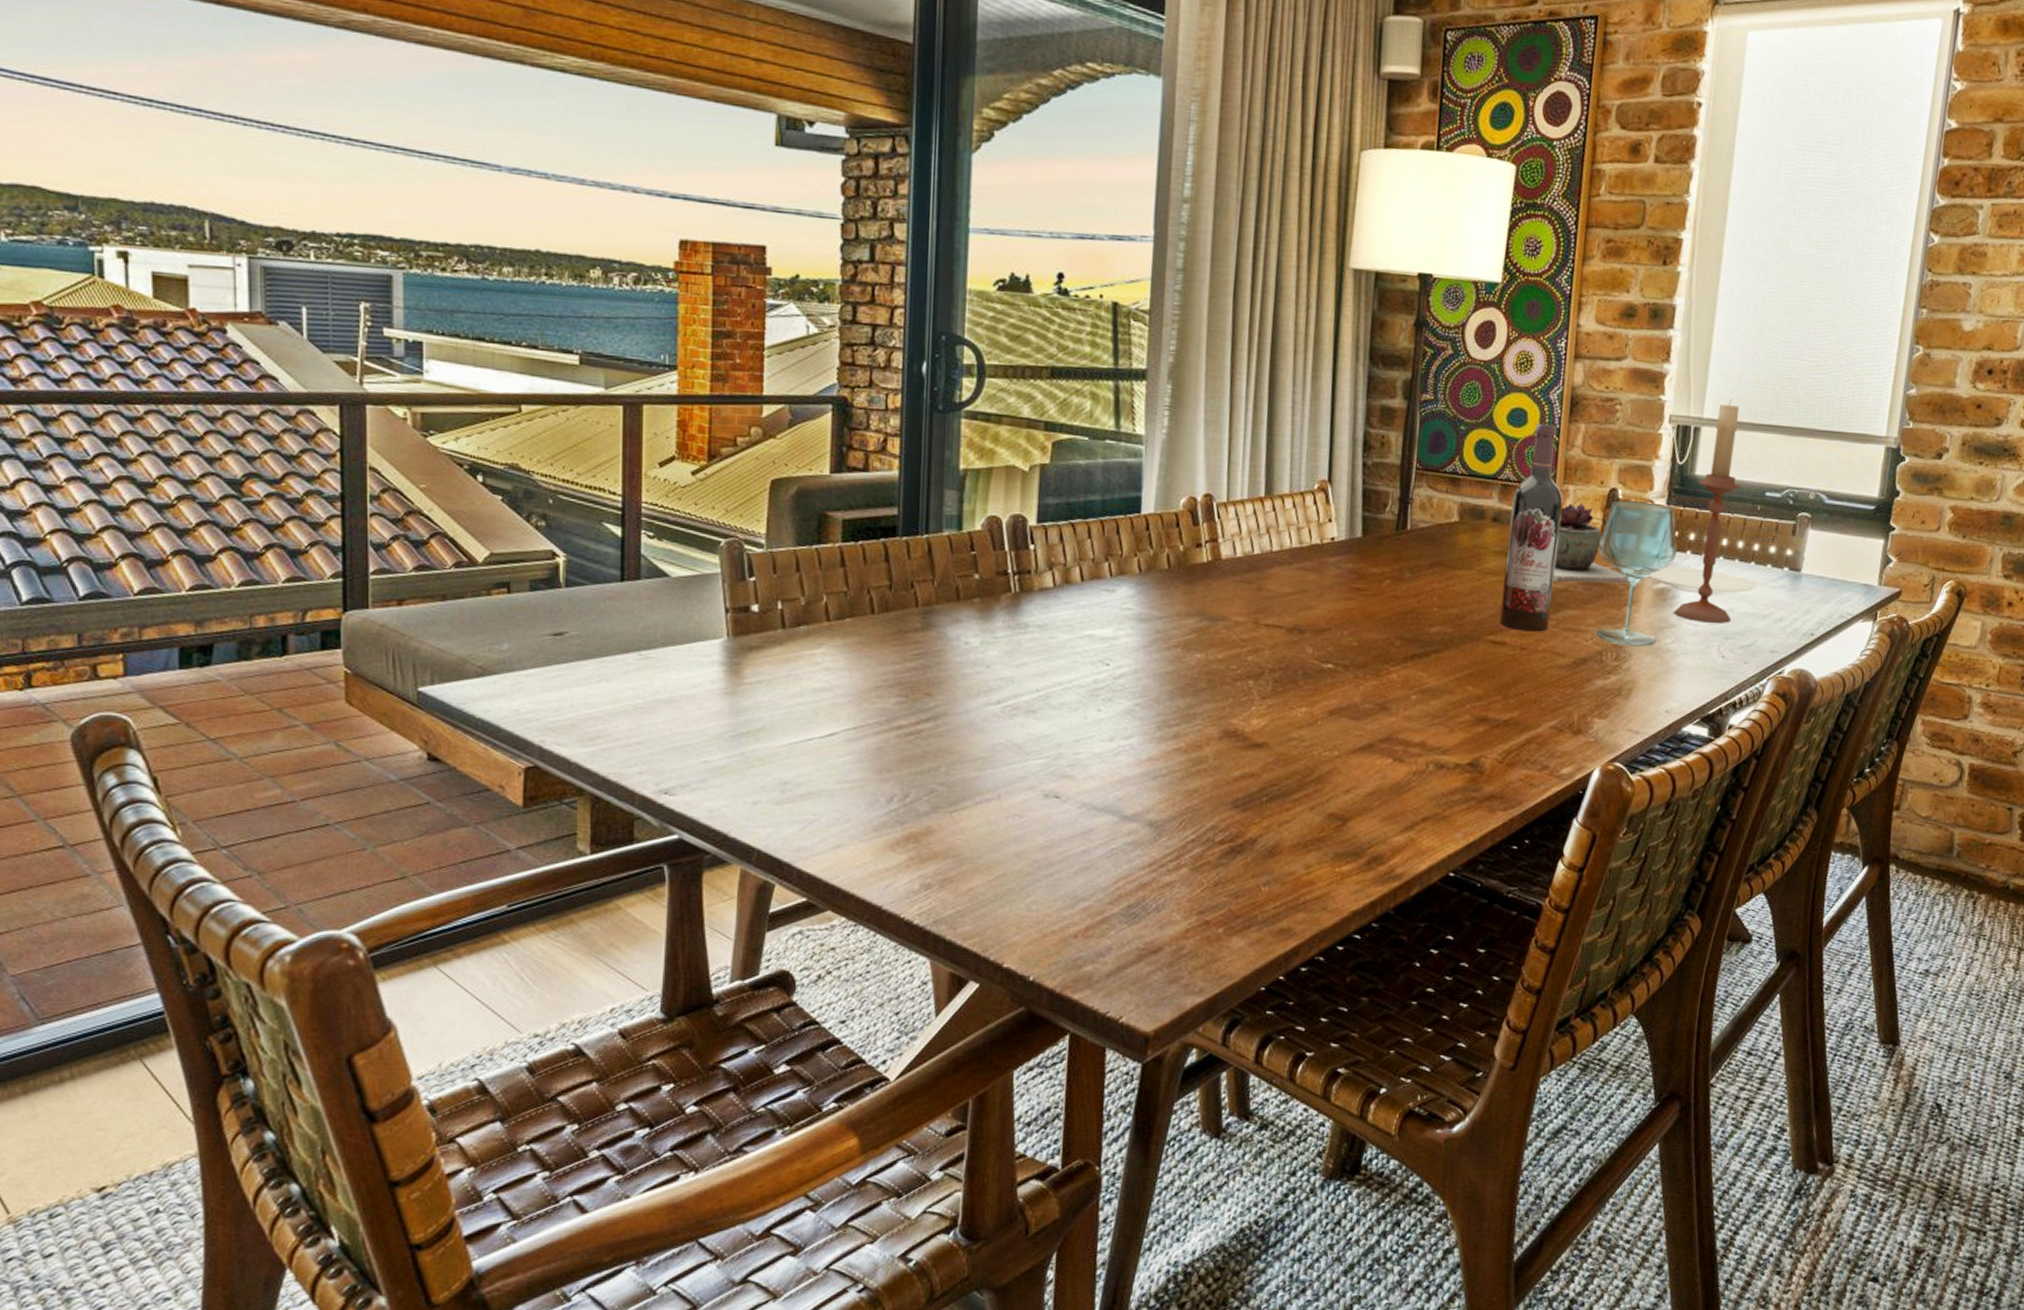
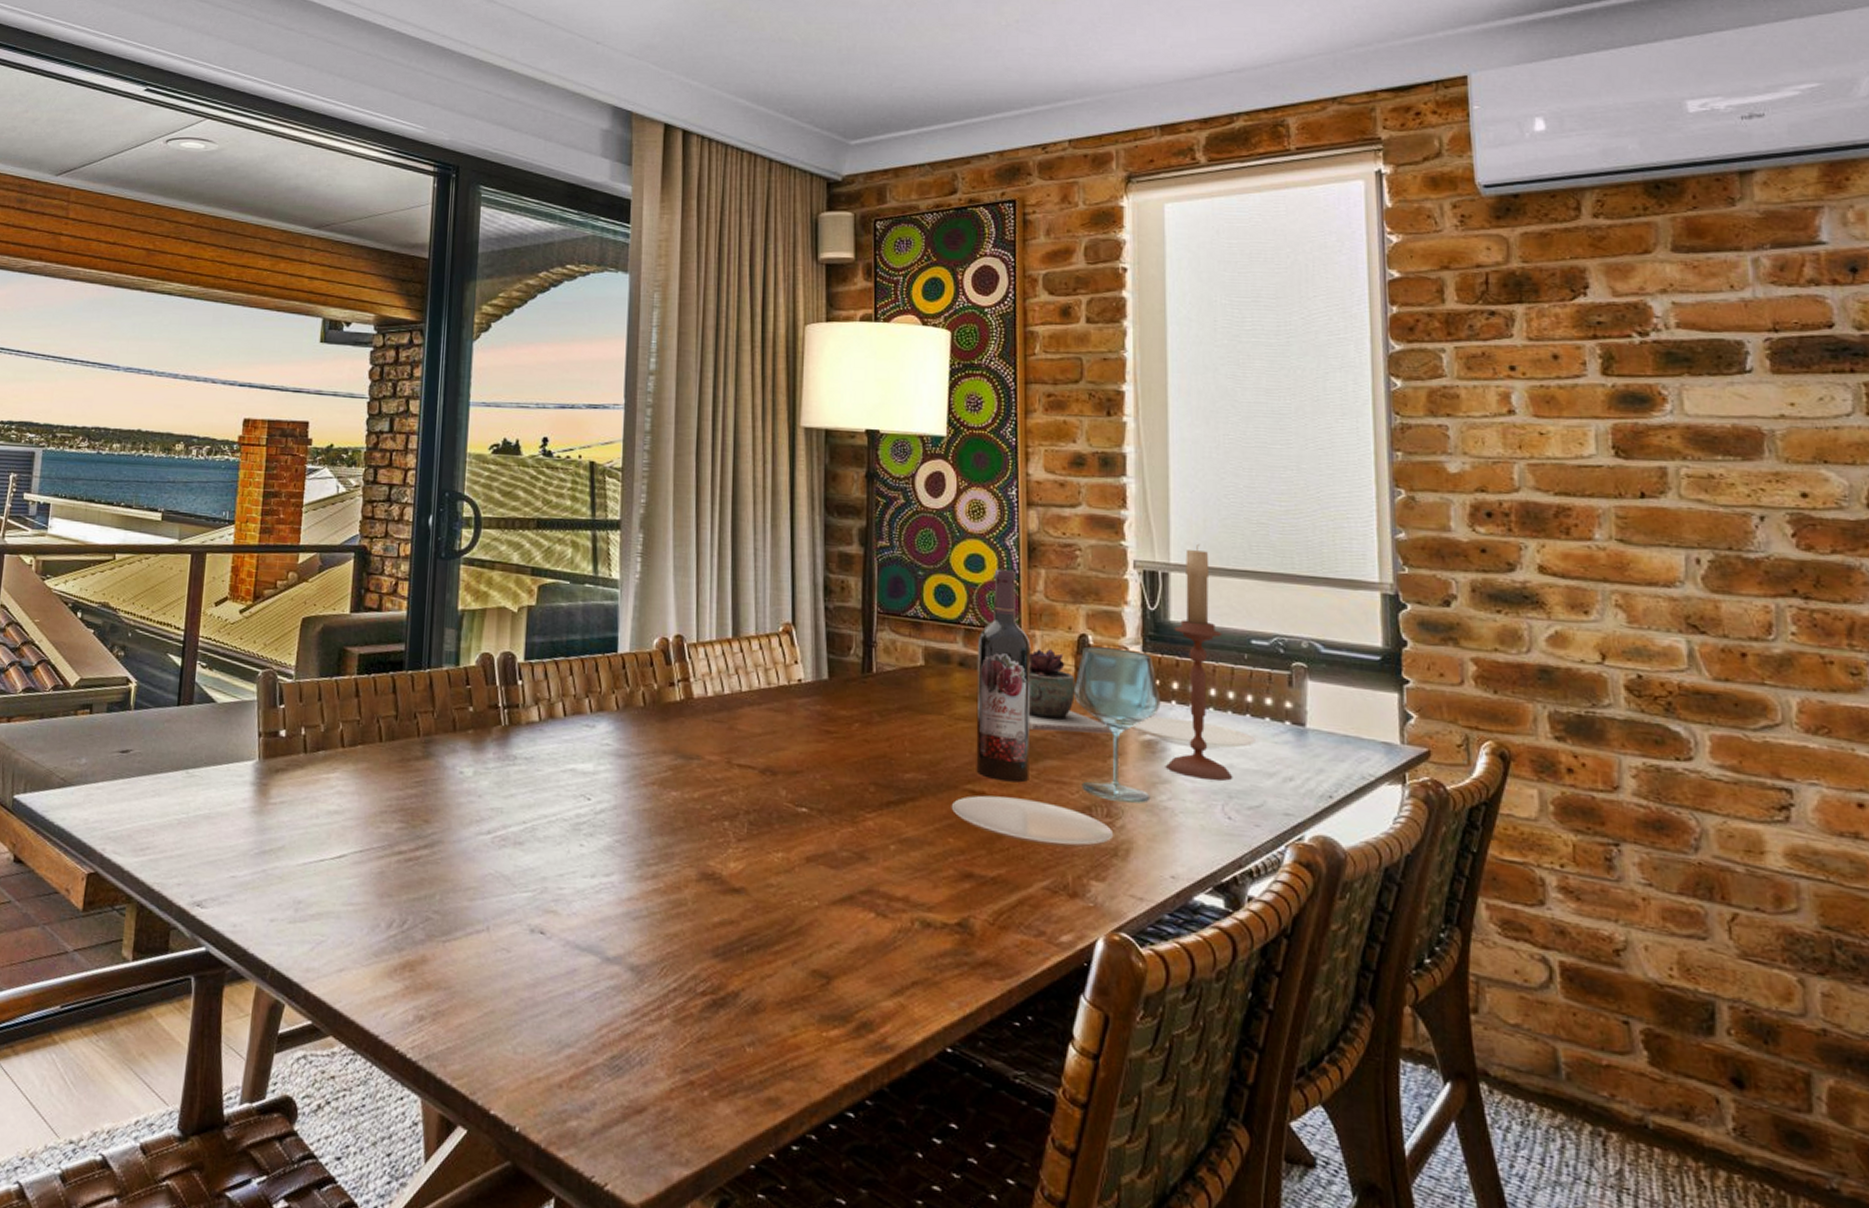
plate: none [1472,645,1620,690] -> present [951,795,1114,848]

